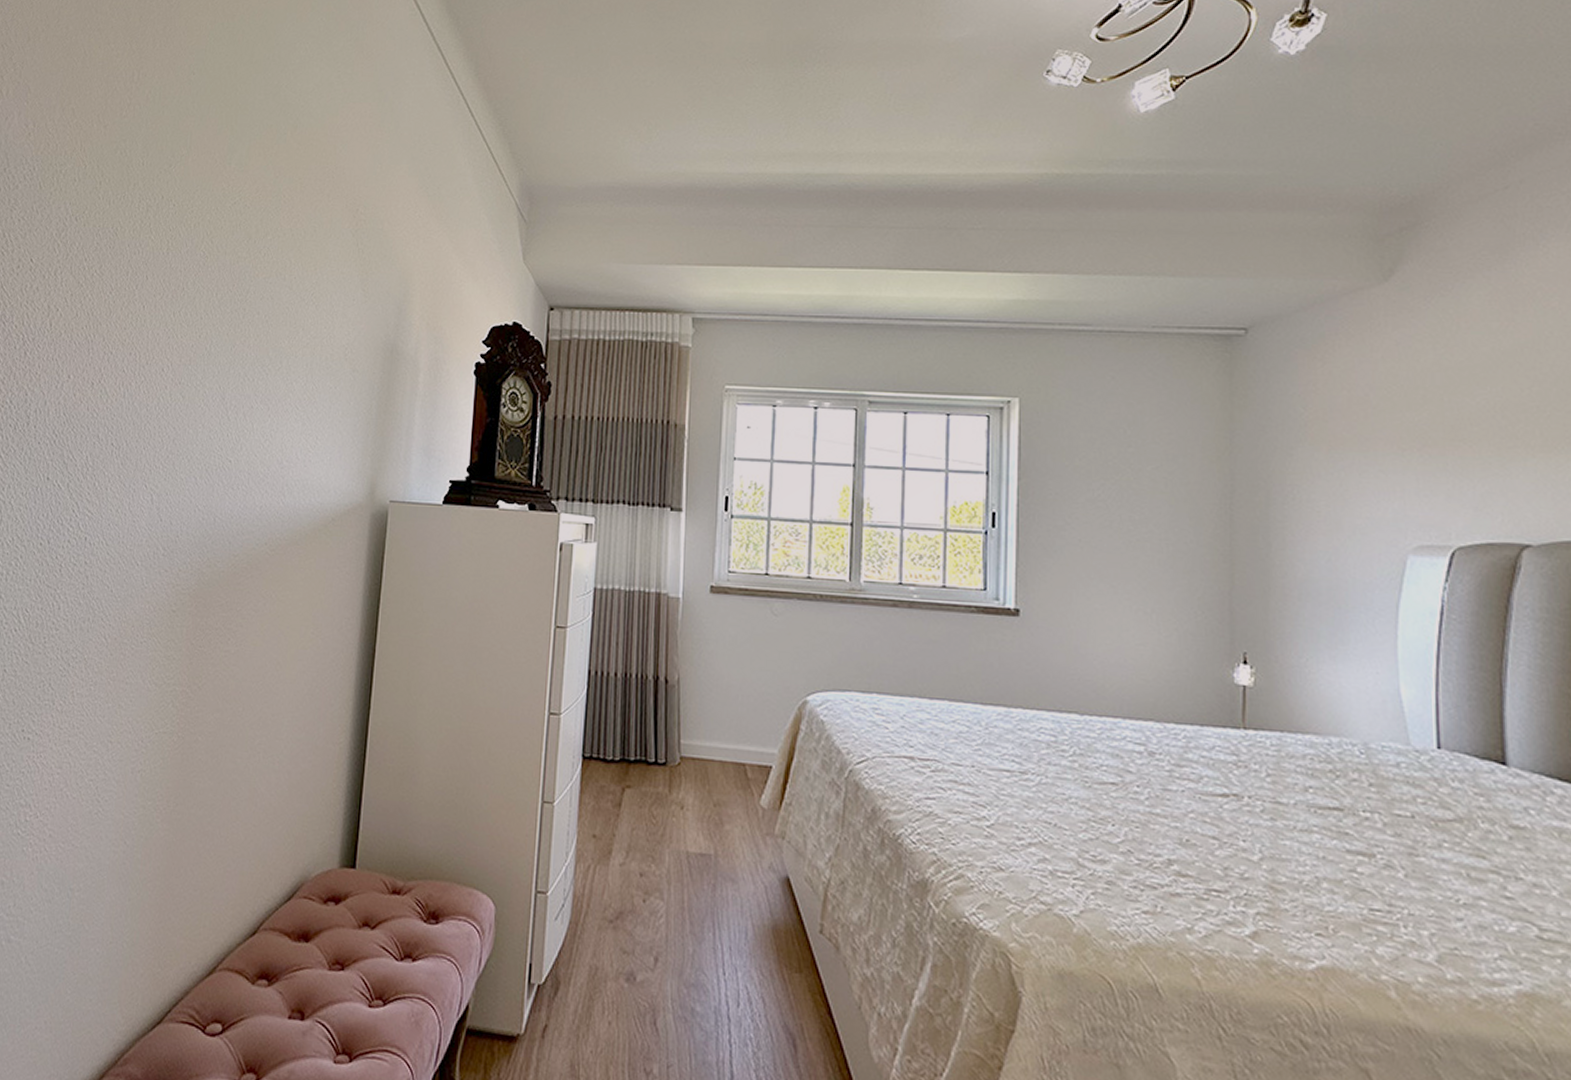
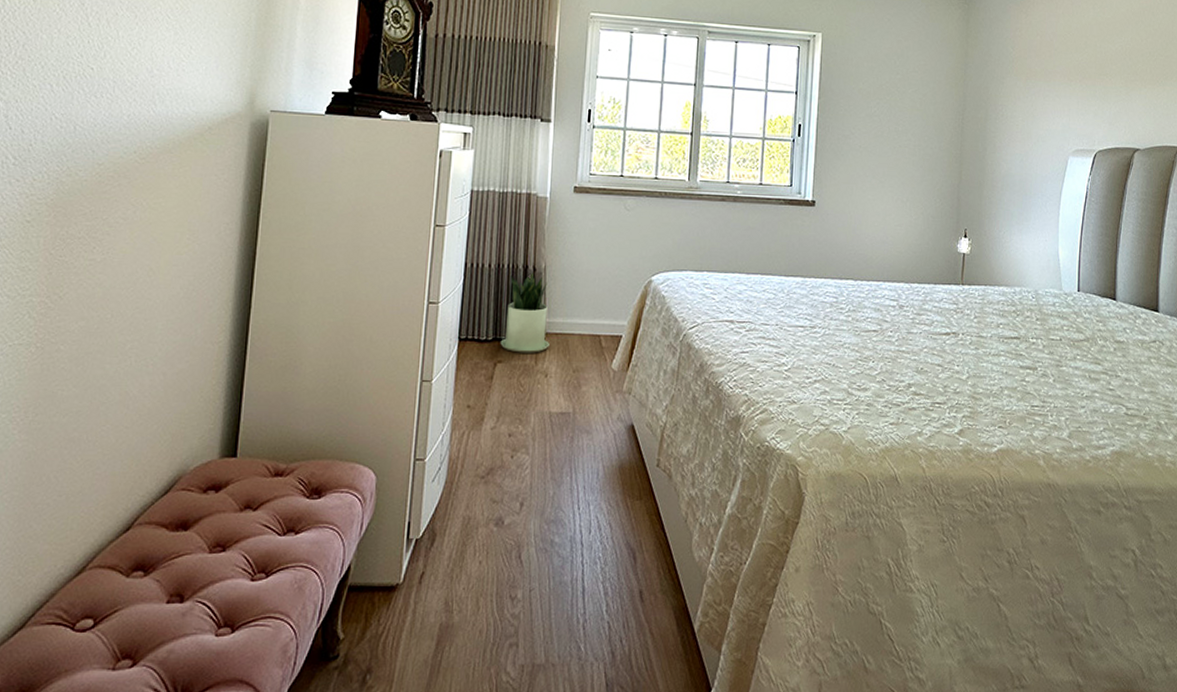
planter: none [628,685,685,780] -> present [500,273,549,353]

